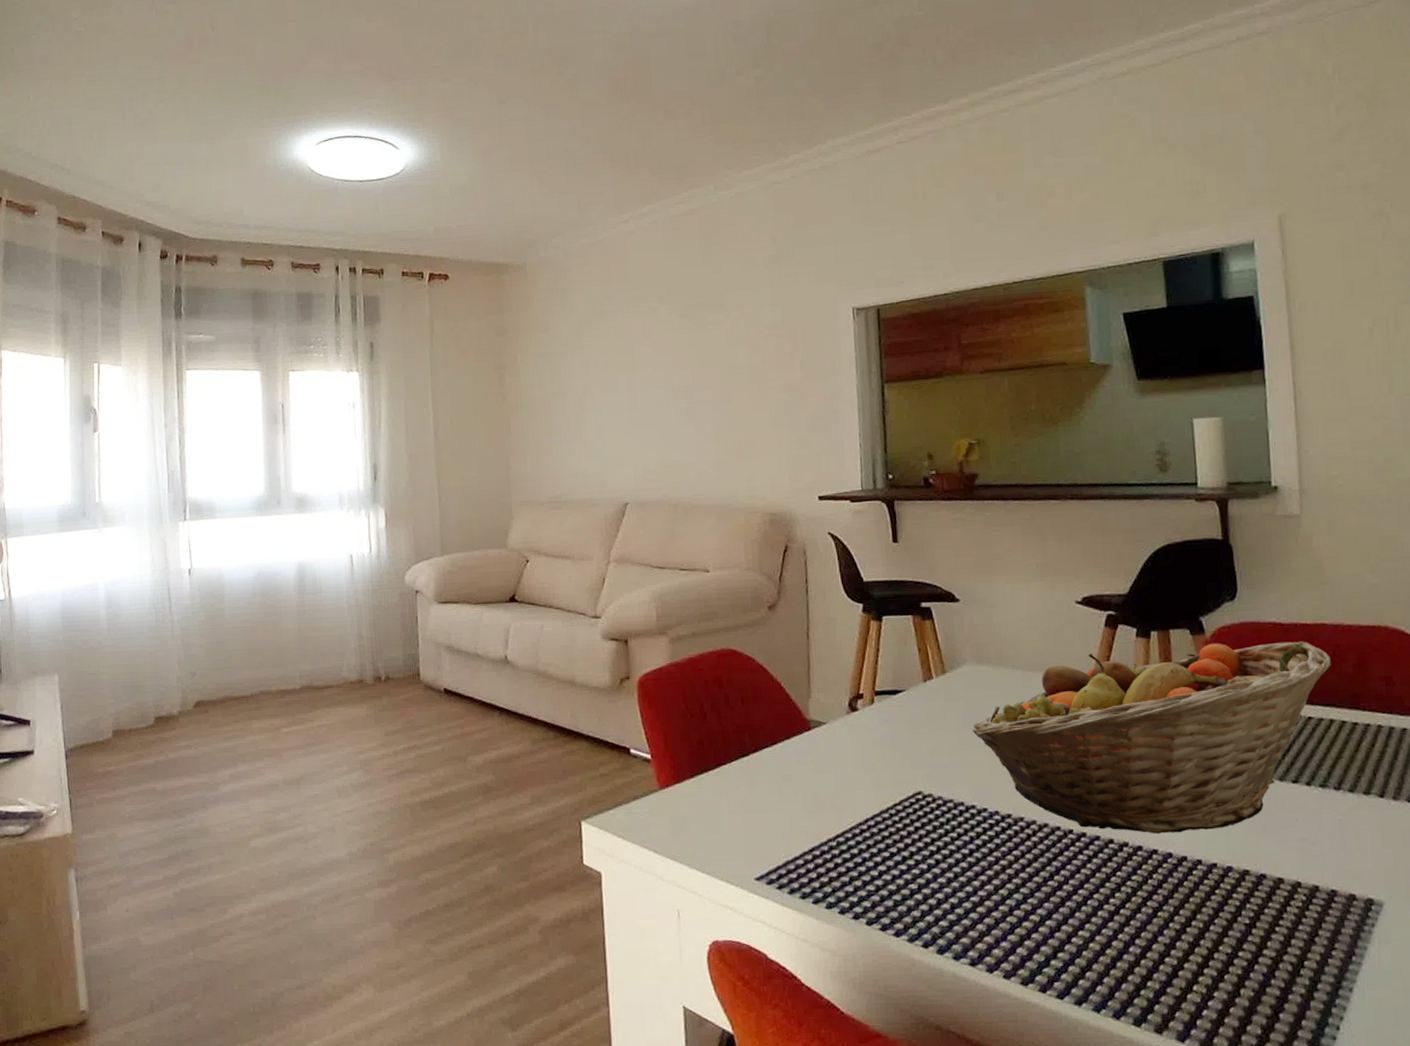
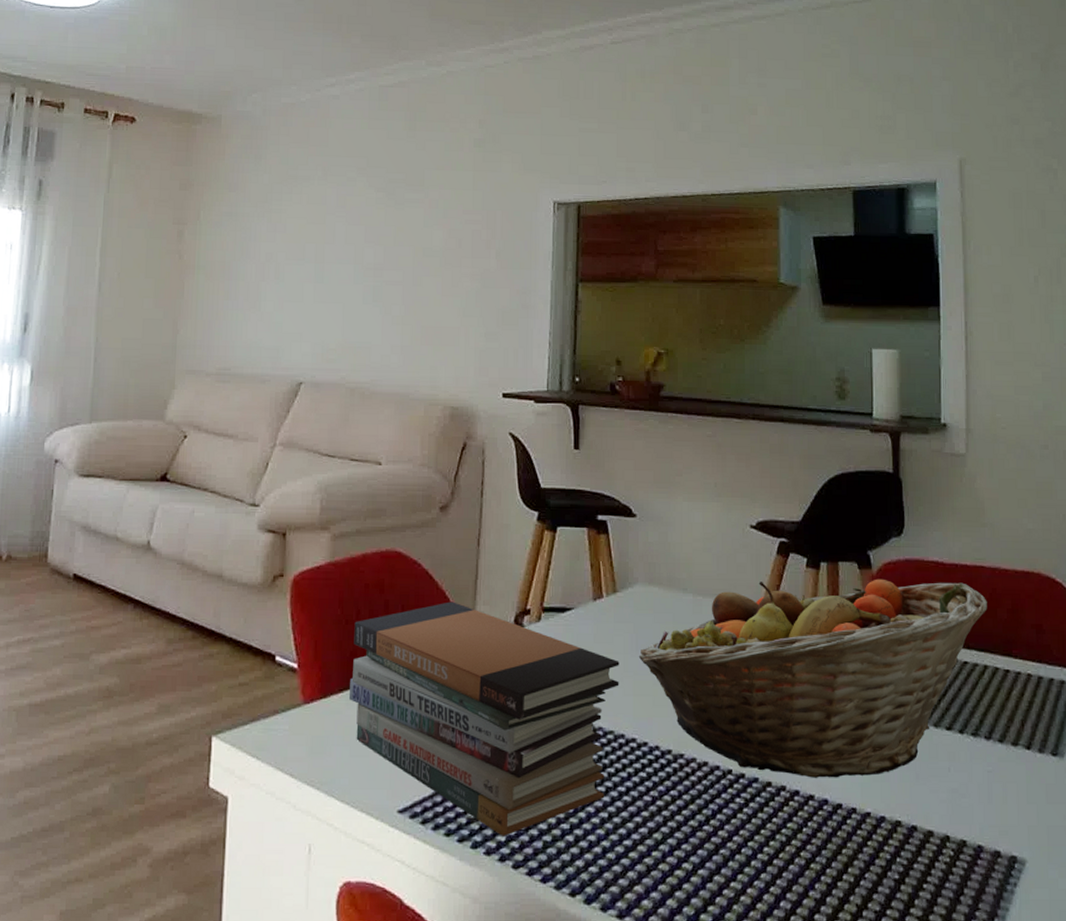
book stack: none [698,691,955,897] -> present [349,601,620,836]

